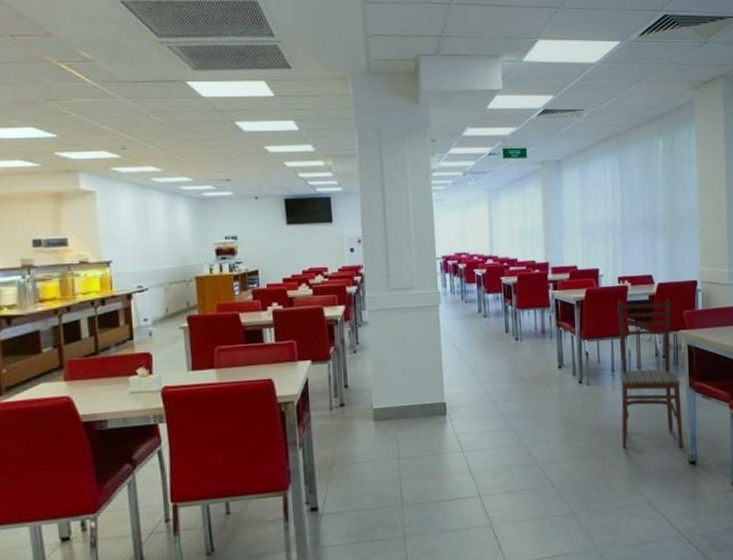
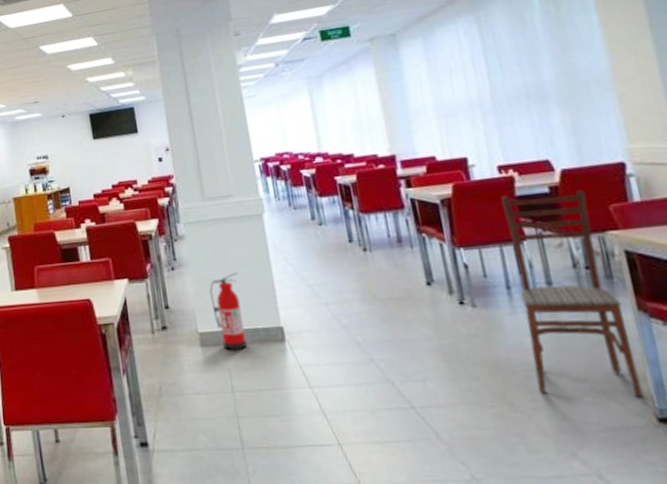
fire extinguisher: none [386,355,415,424] -> present [209,272,248,351]

